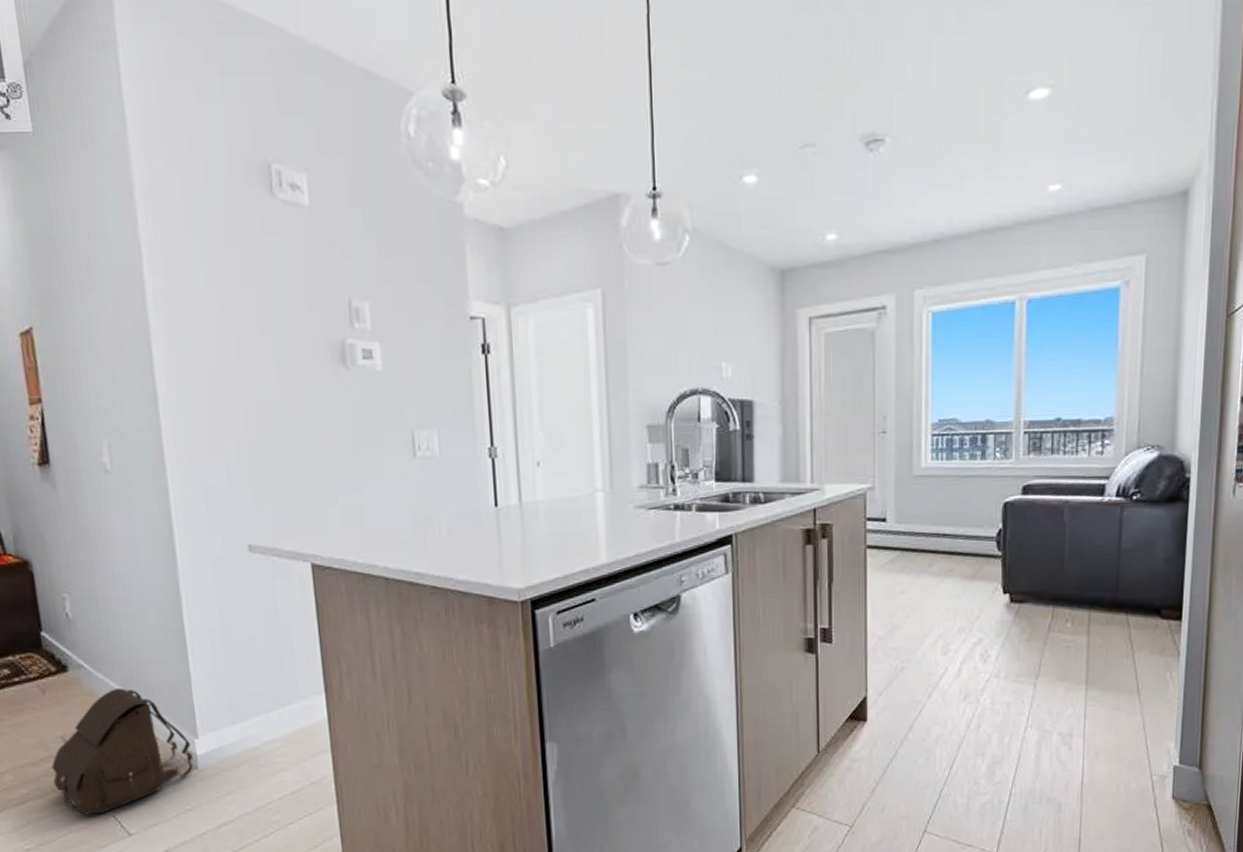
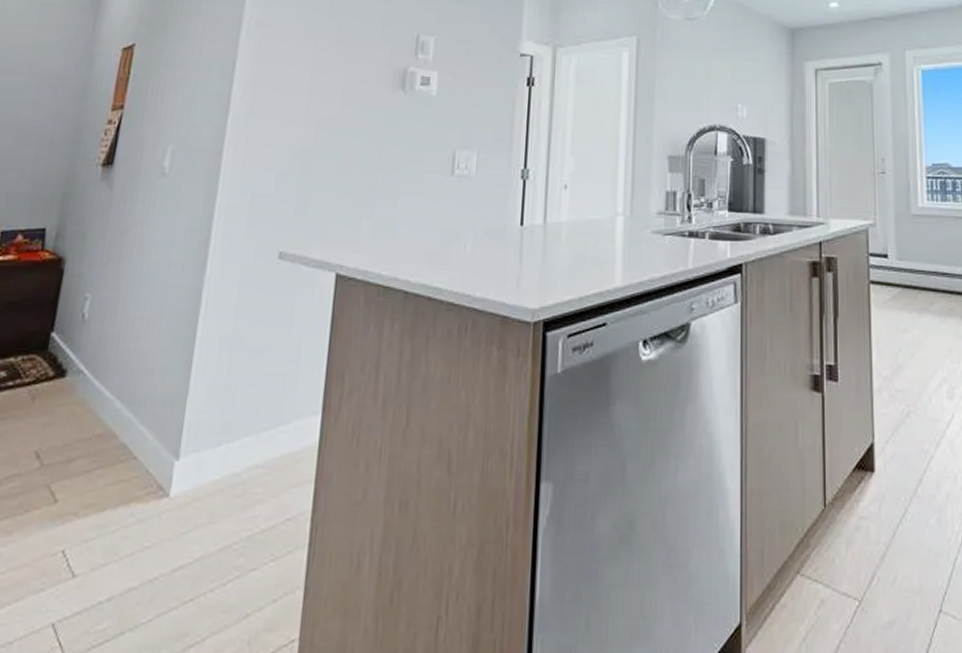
satchel: present [51,688,194,815] -> none [10,399,169,549]

